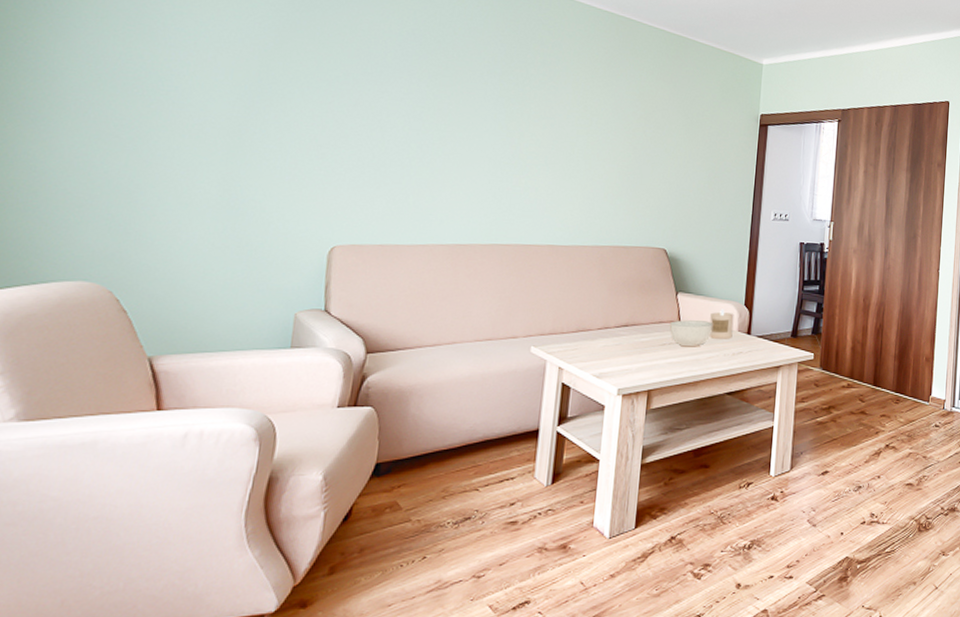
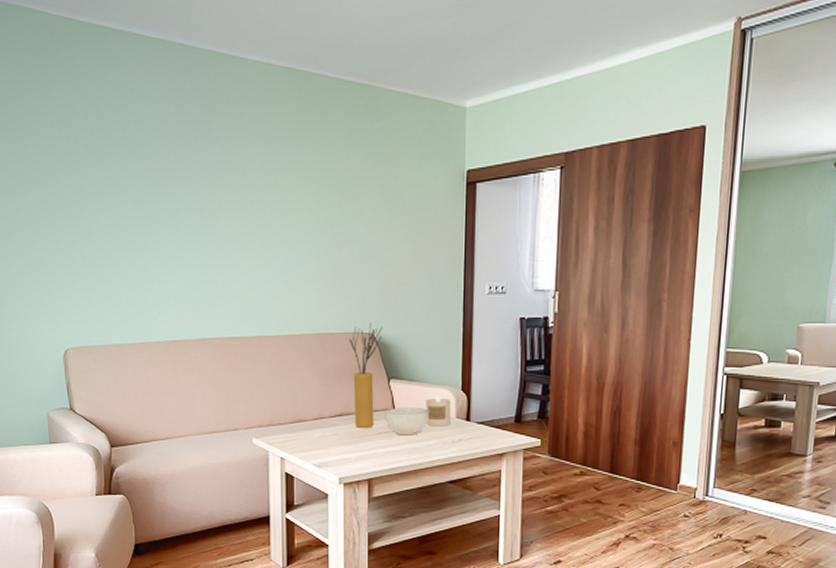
vase: none [639,239,675,340] -> present [349,323,383,429]

